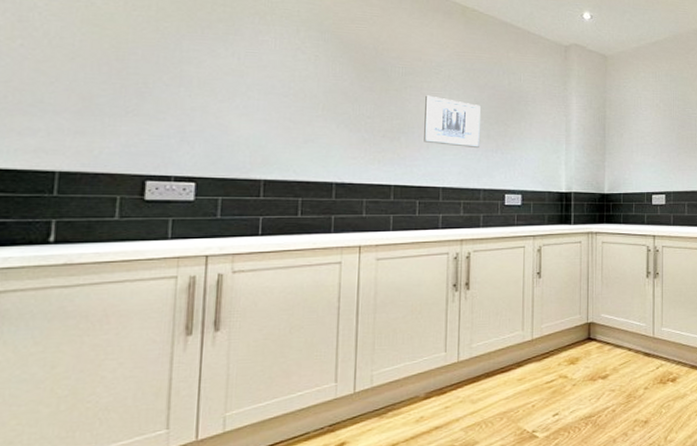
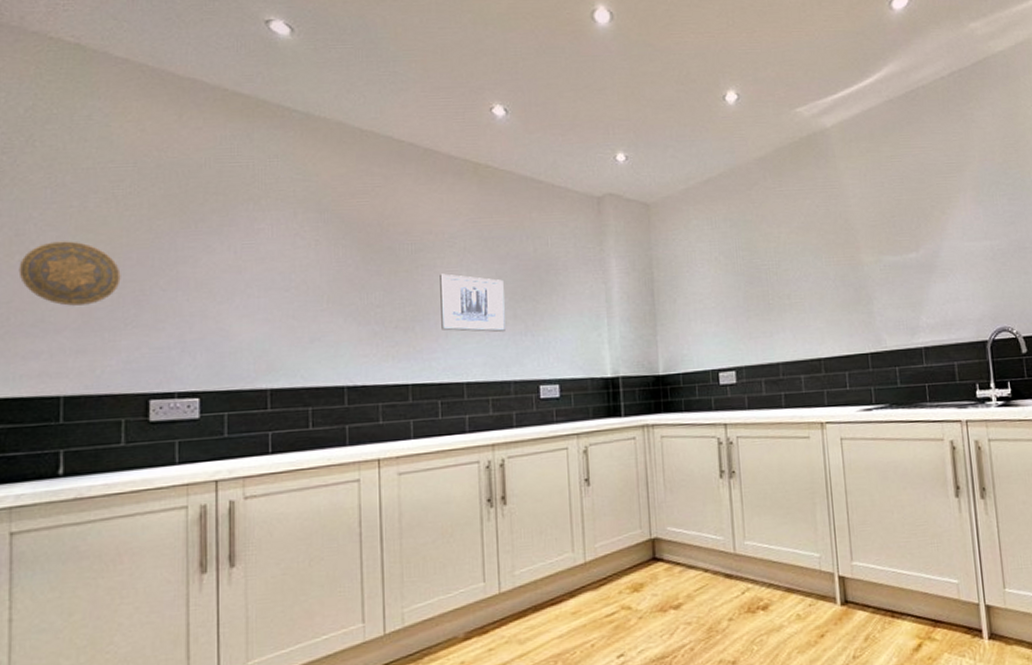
decorative plate: none [19,31,125,91] -> present [18,241,121,306]

